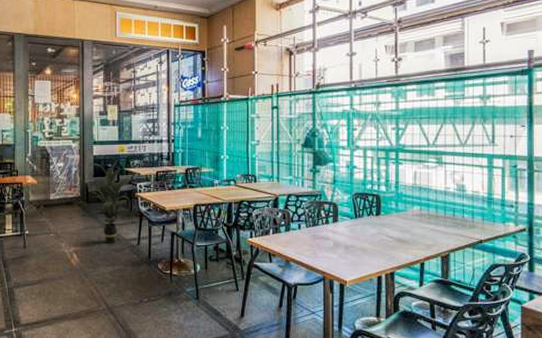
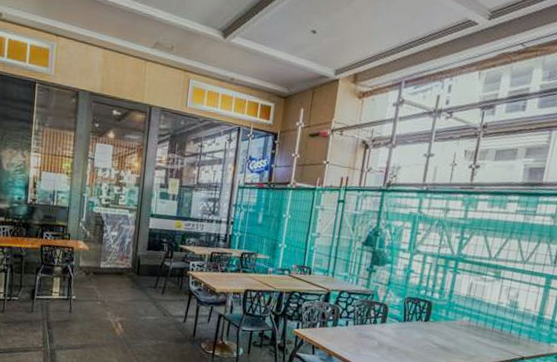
indoor plant: present [88,159,135,244] -> none [142,235,189,319]

